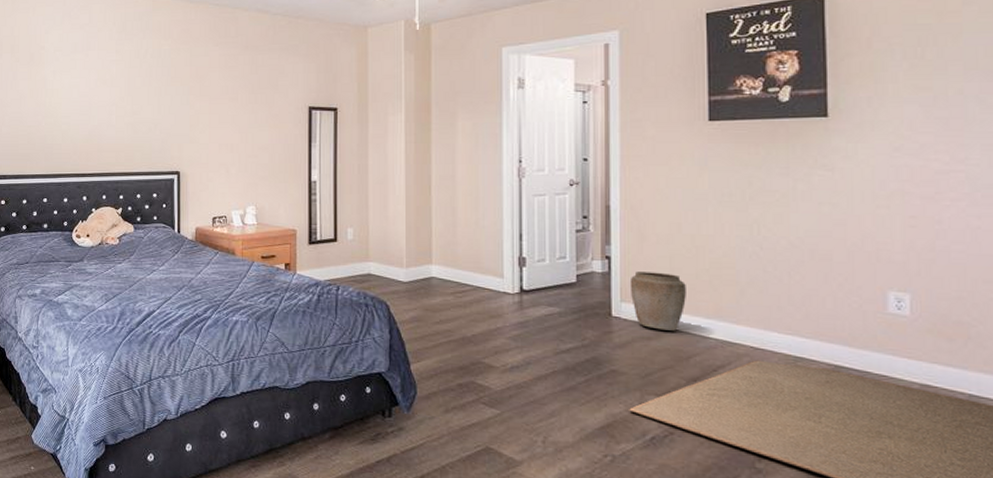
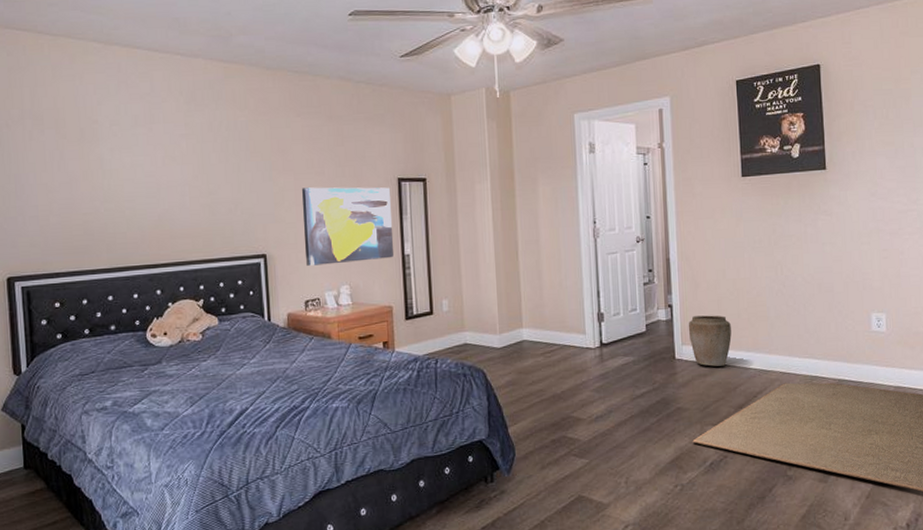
wall art: none [215,112,300,185] -> present [302,187,393,266]

